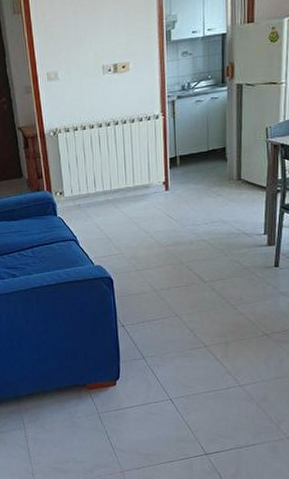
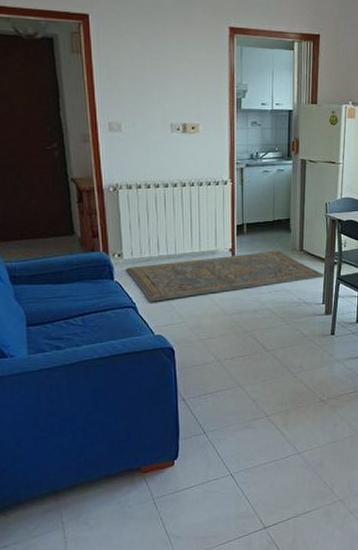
rug: none [67,180,267,235] -> present [126,250,326,302]

